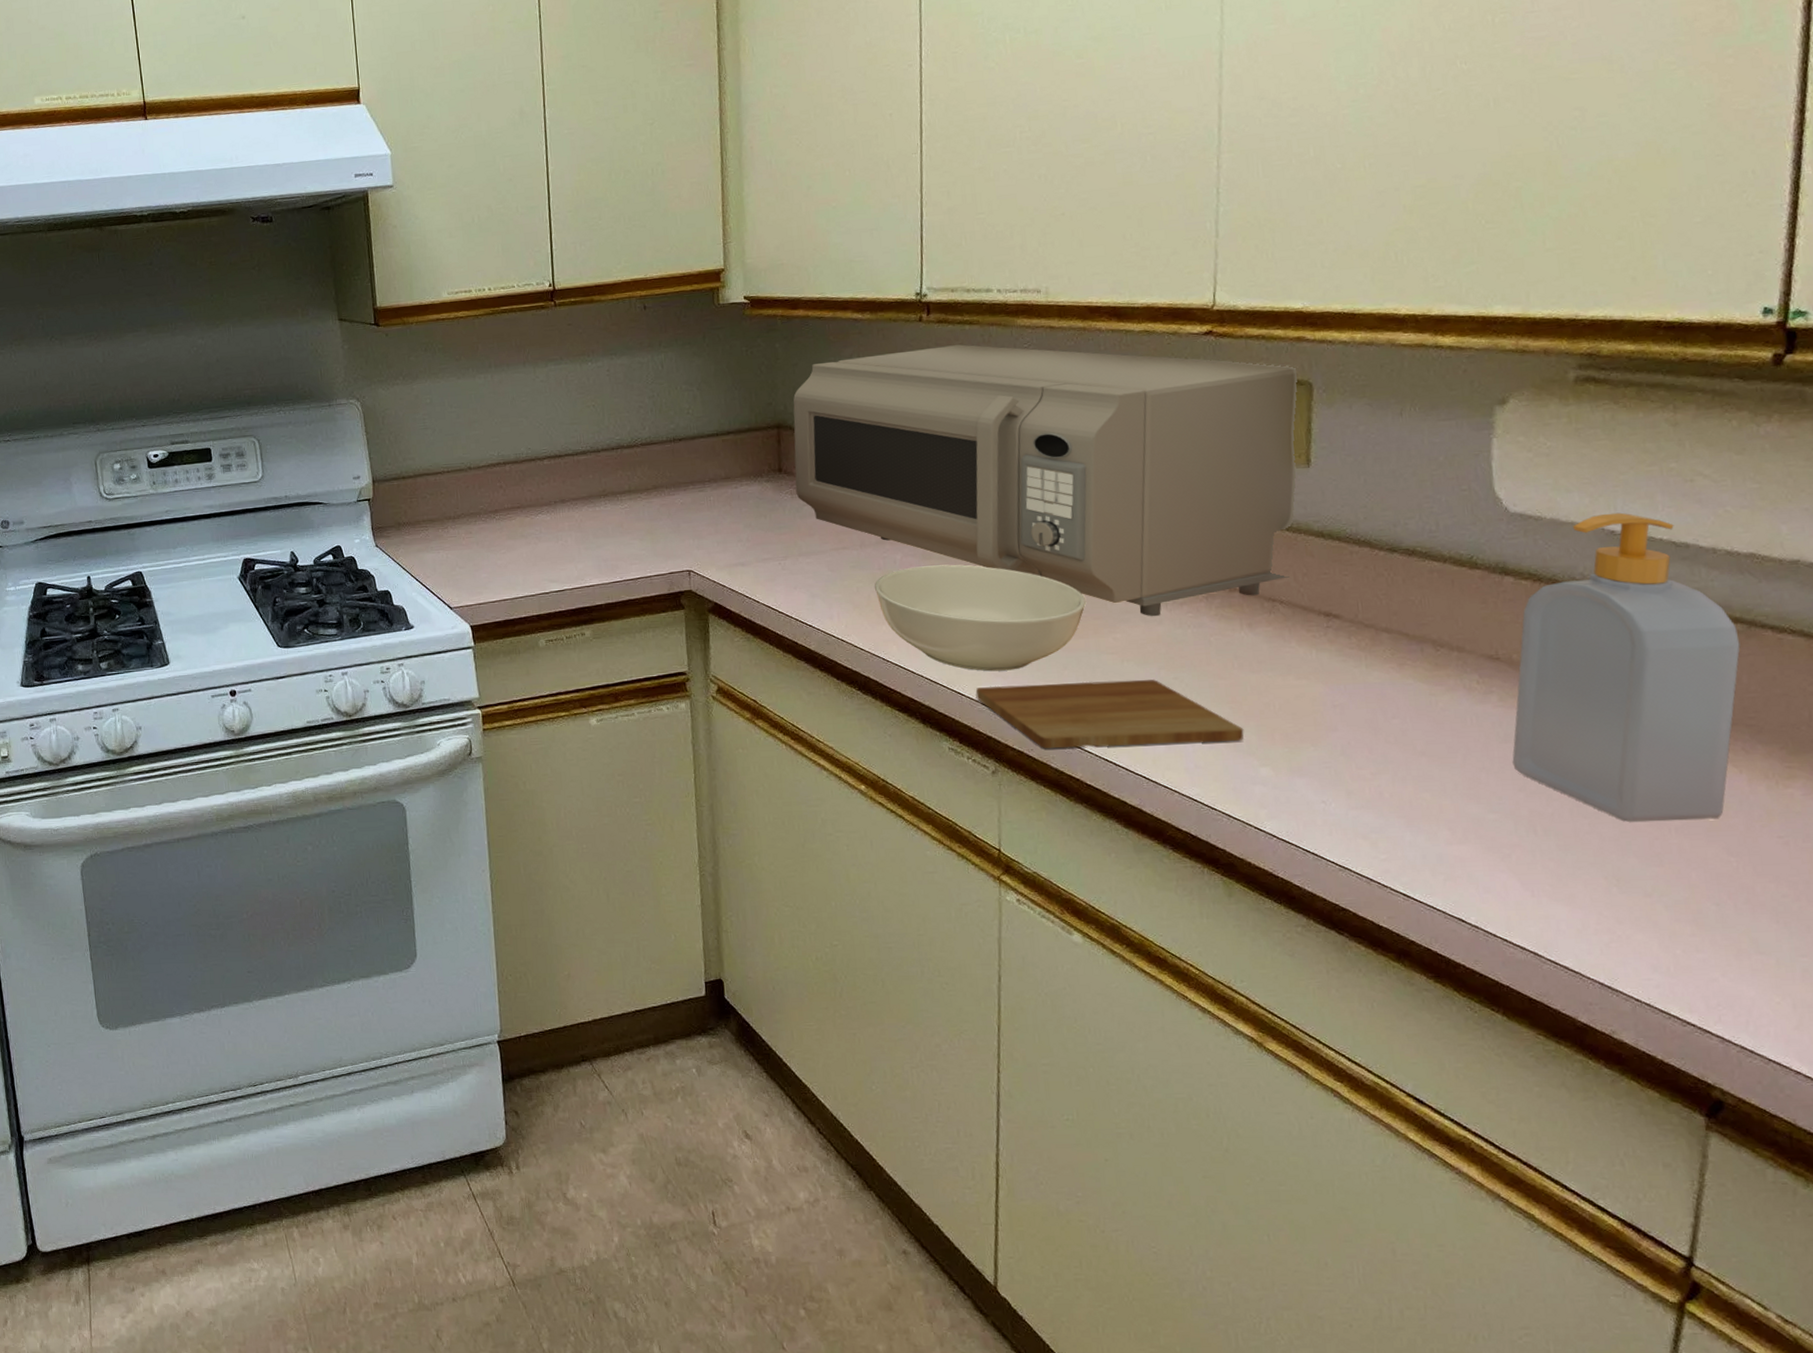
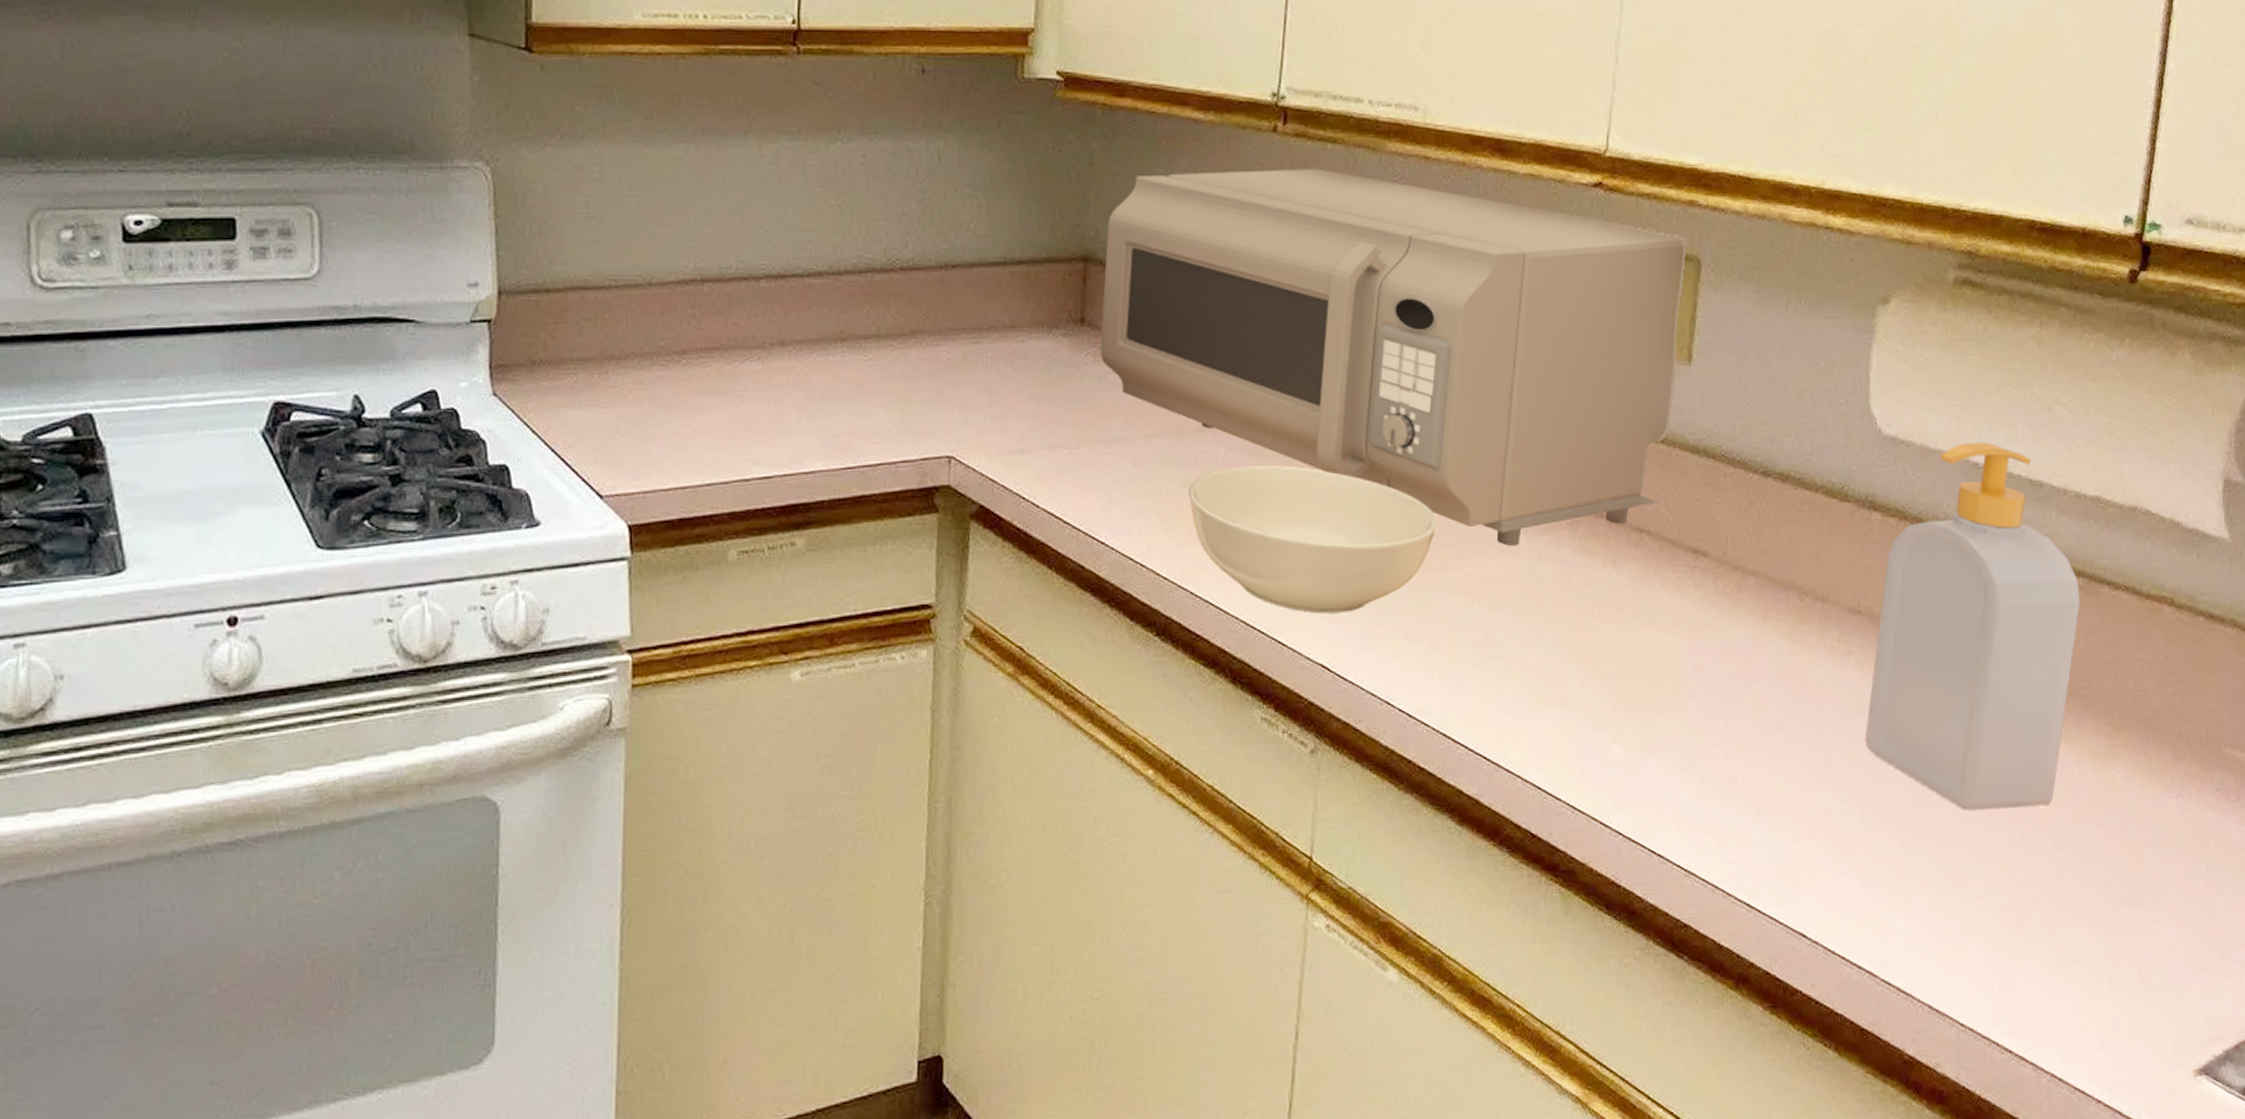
cutting board: present [975,679,1244,749] -> none [1299,628,1598,719]

